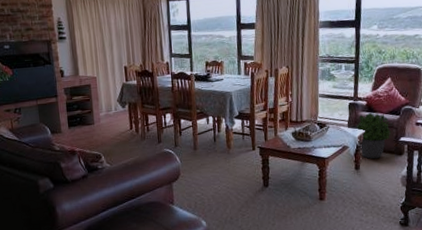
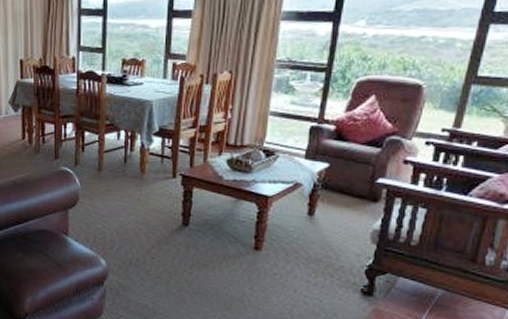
potted plant: present [356,112,392,159] -> none [316,141,367,204]

